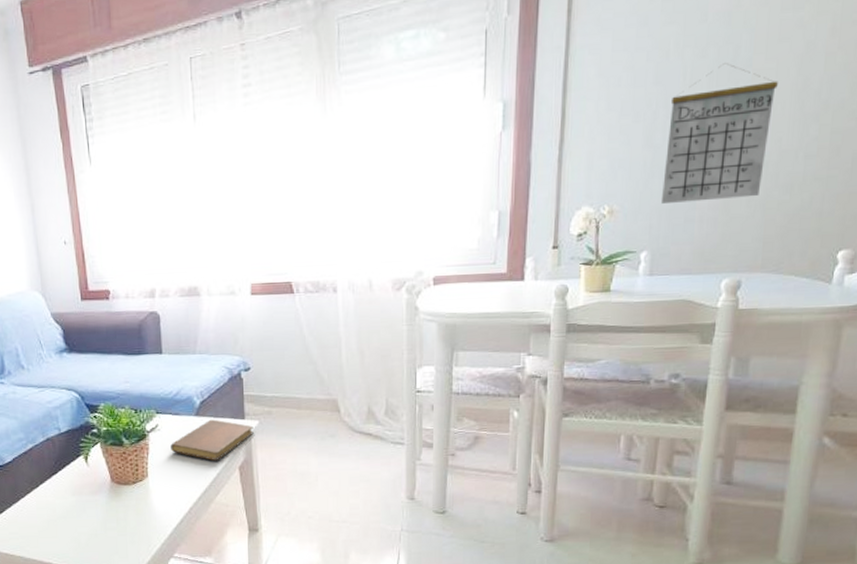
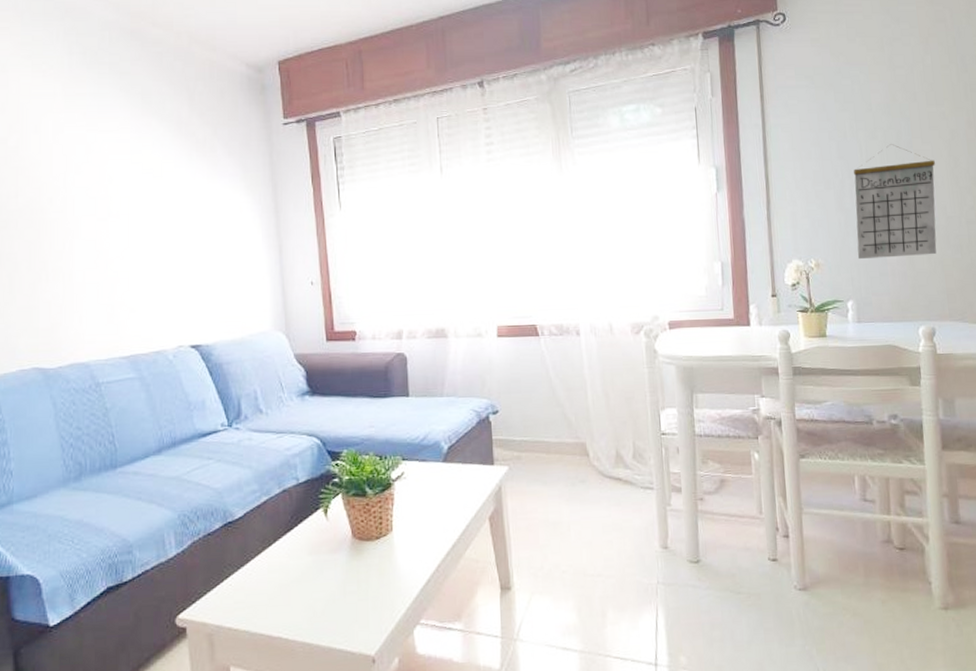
notebook: present [171,419,254,460] -> none [417,465,503,511]

